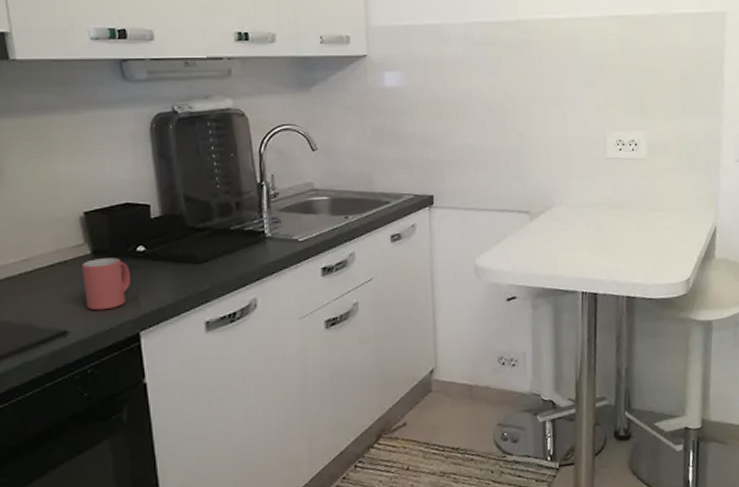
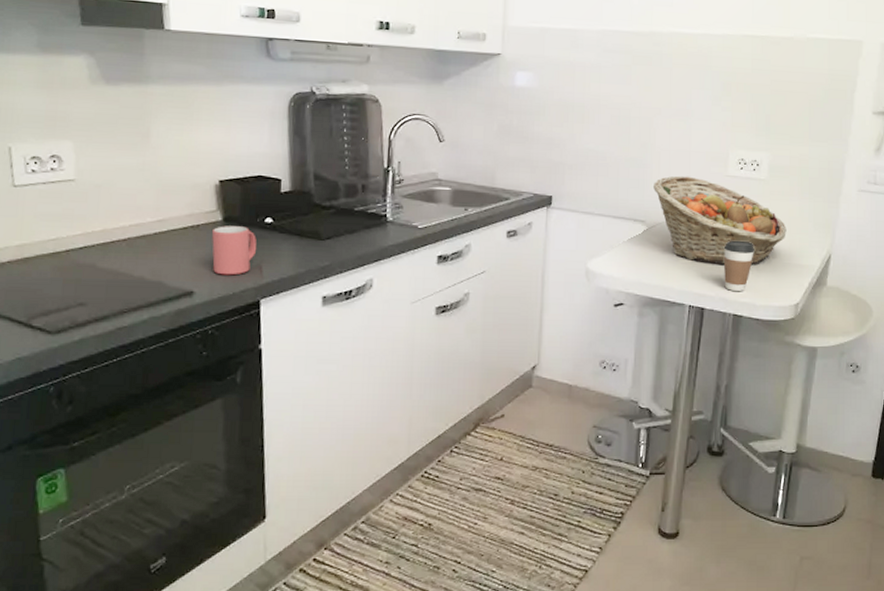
fruit basket: none [534,162,671,248] -> present [653,175,787,264]
coffee cup: none [610,221,641,274] -> present [723,240,754,292]

